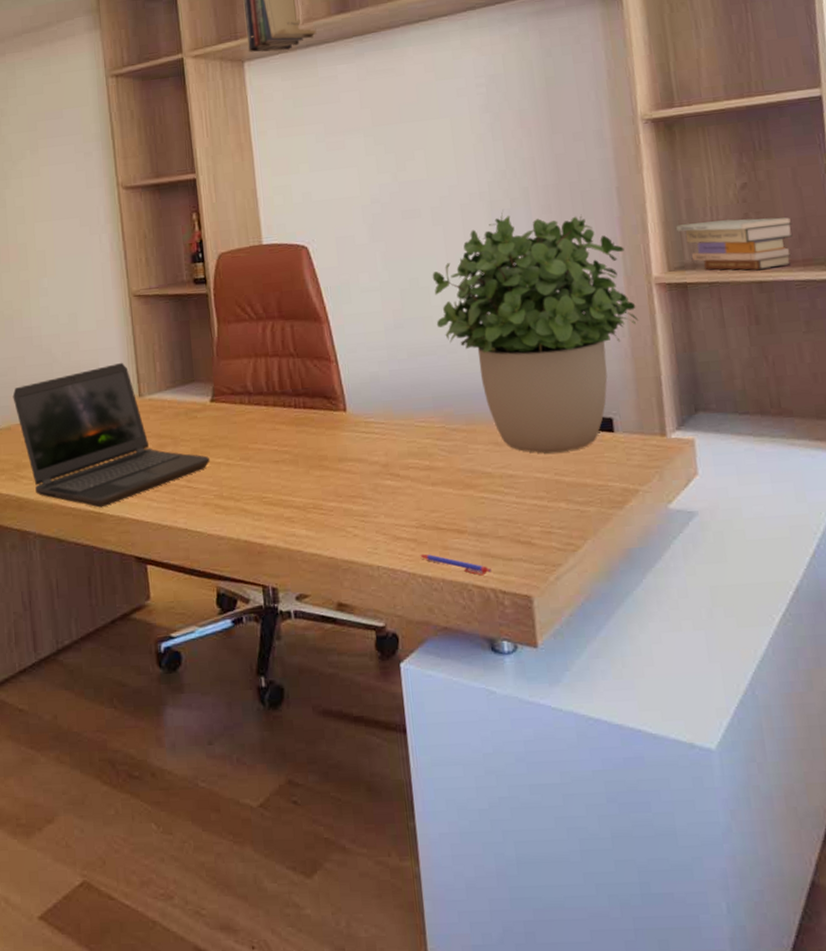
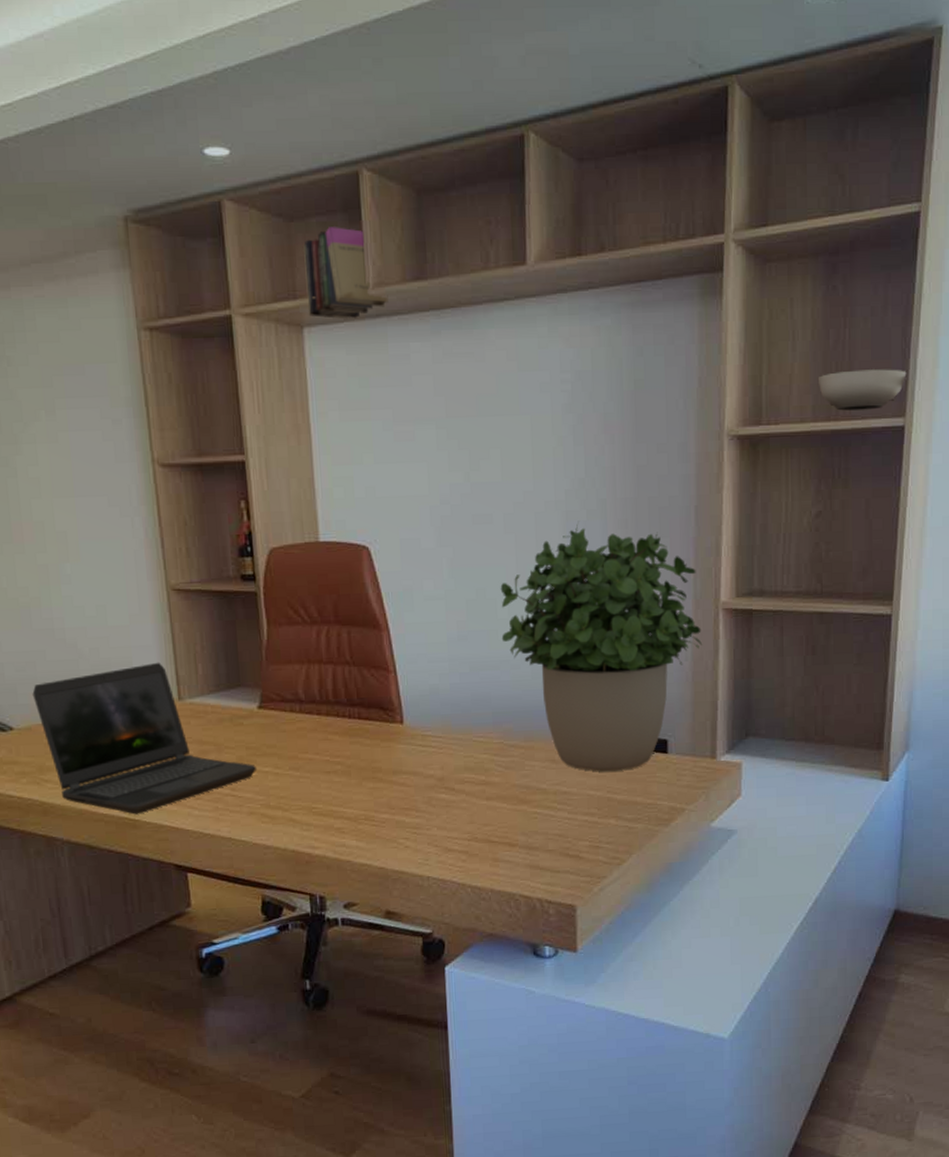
pen: present [419,553,492,576] -> none [469,865,539,887]
books: present [676,217,793,270] -> none [749,548,859,601]
bowl: none [725,44,817,88] -> present [817,369,907,411]

